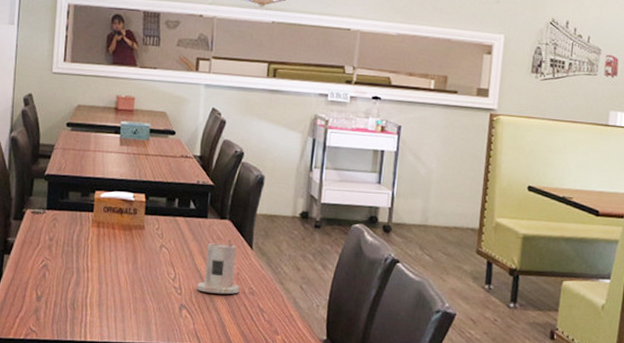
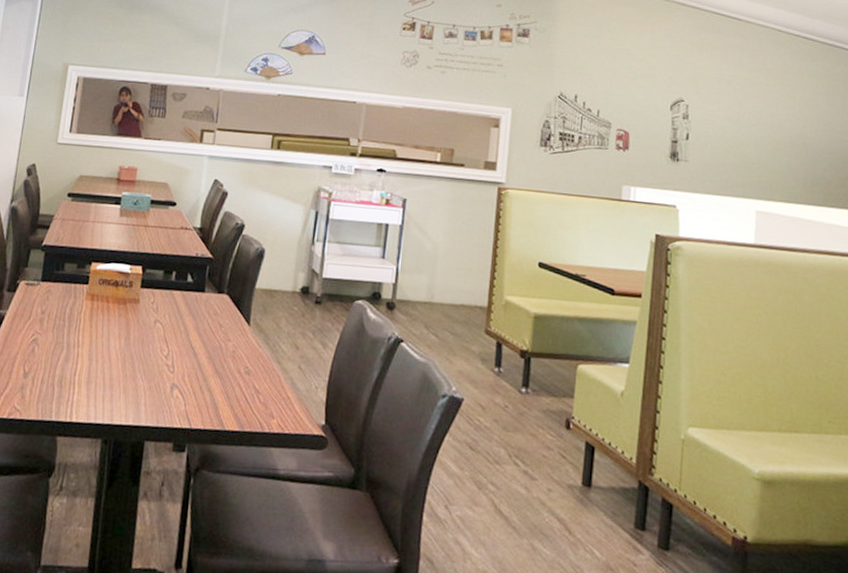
candle: present [197,239,240,294] -> none [190,314,235,374]

